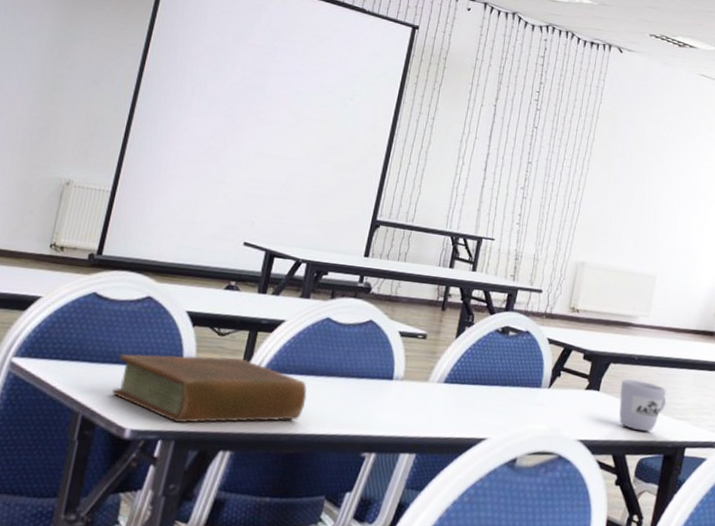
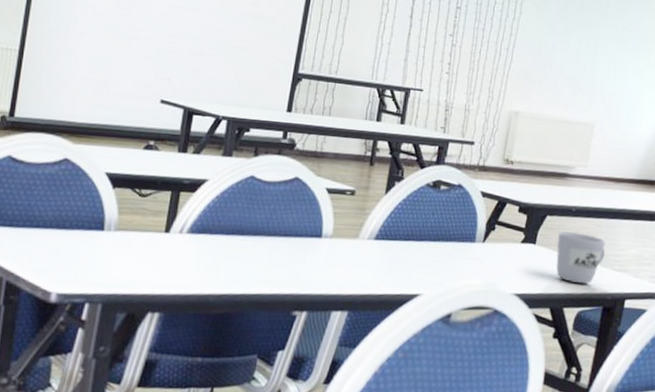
book: present [112,353,307,423] -> none [35,217,234,286]

